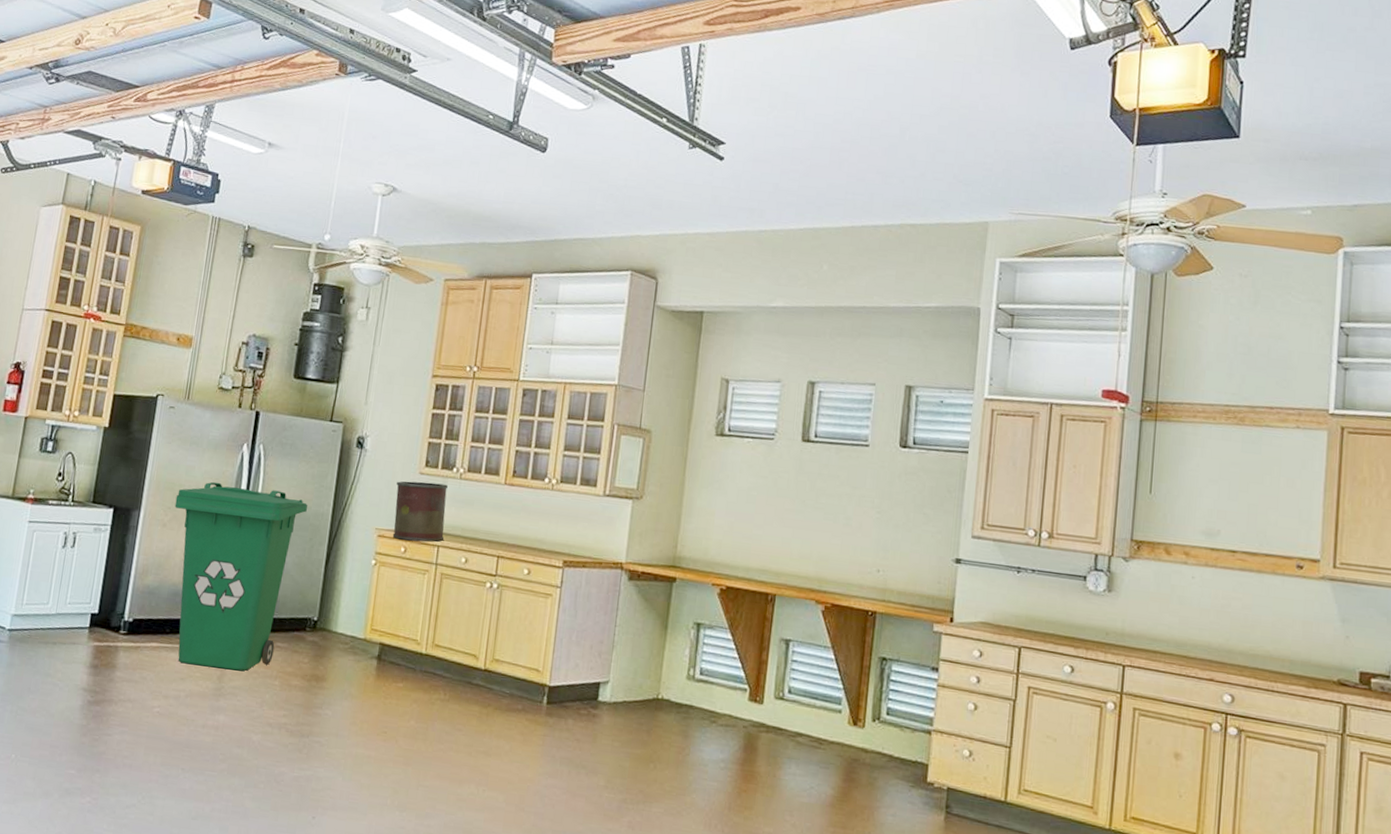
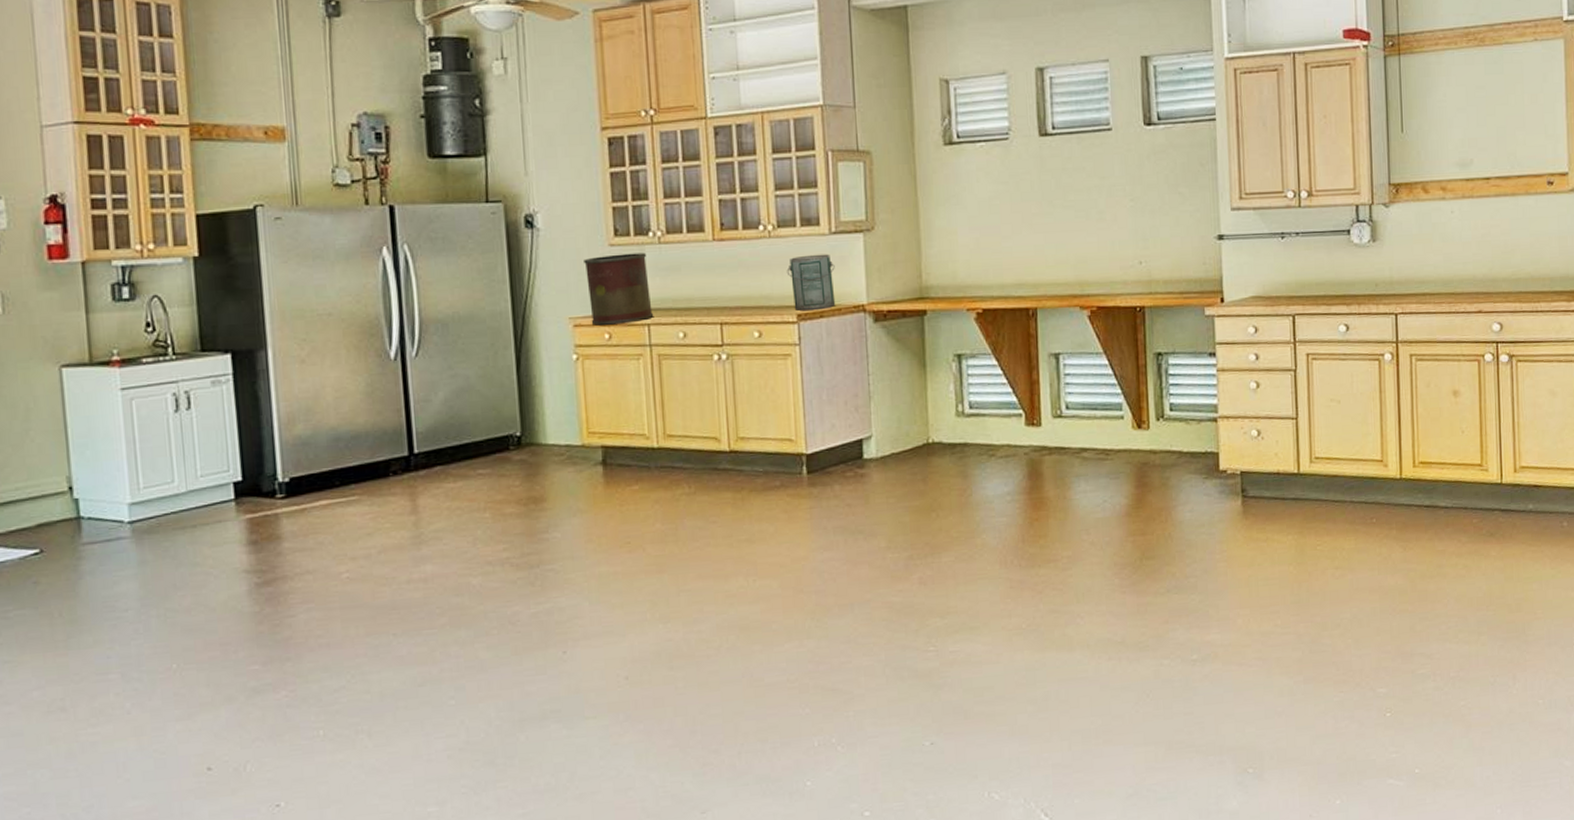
recycling bin: present [174,481,308,671] -> none [309,295,480,517]
paint can: none [561,510,603,560] -> present [786,254,836,310]

